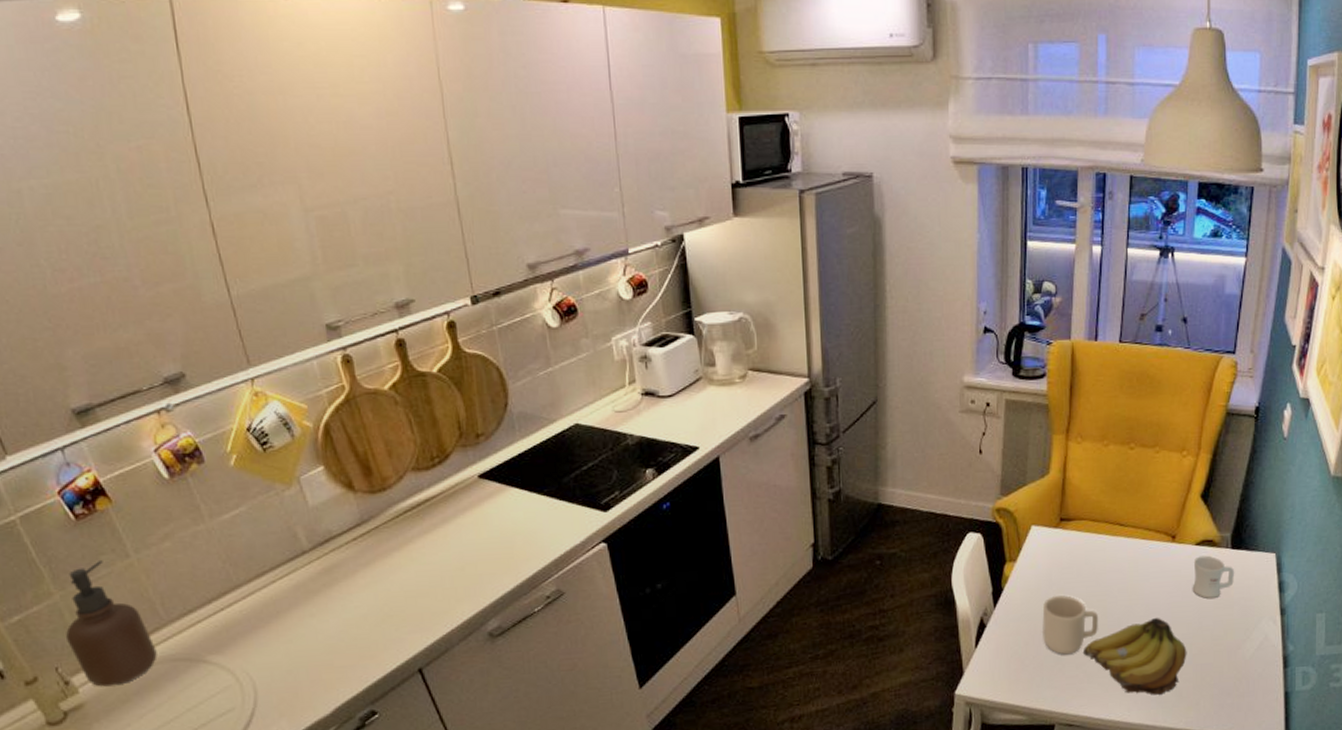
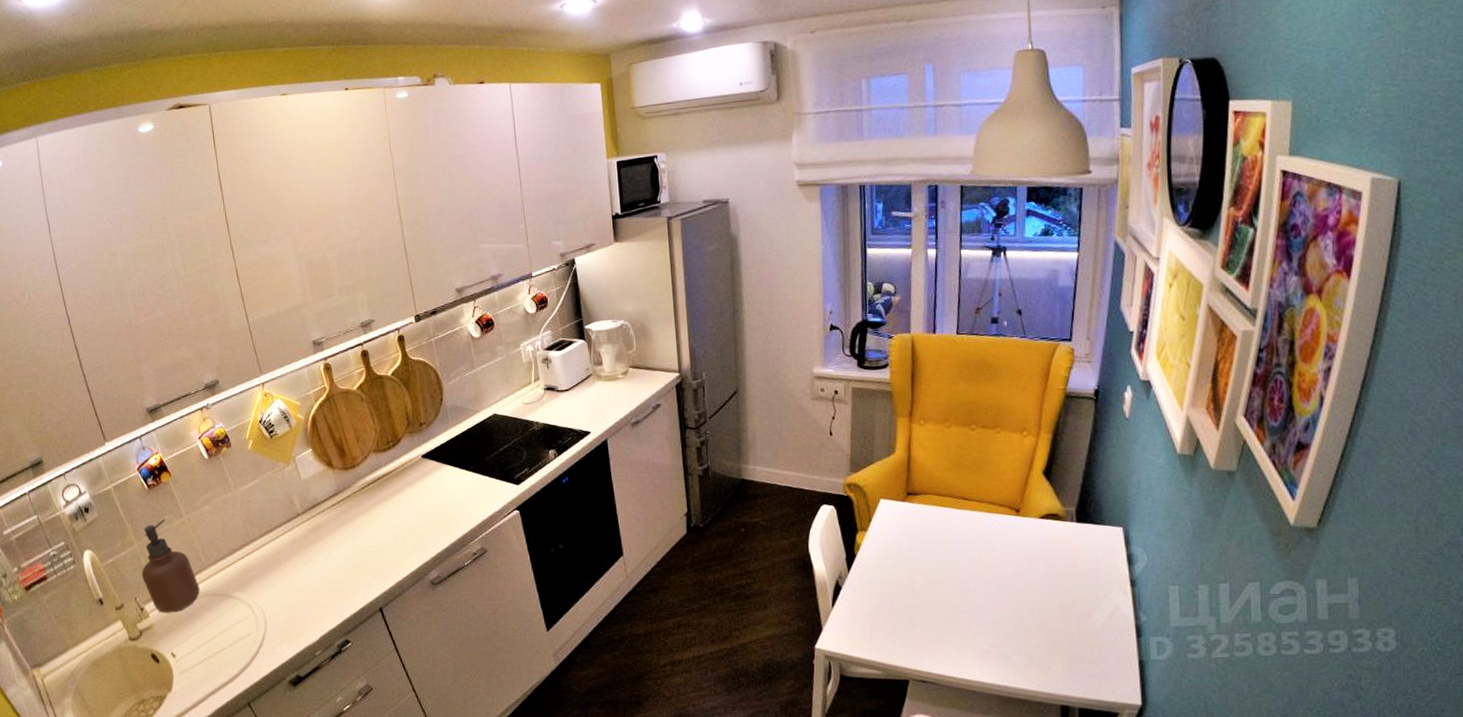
mug: present [1042,595,1098,655] -> none [893,562,947,617]
fruit: present [1082,618,1187,695] -> none [933,585,1036,657]
mug: present [1192,555,1235,599] -> none [1038,528,1082,569]

